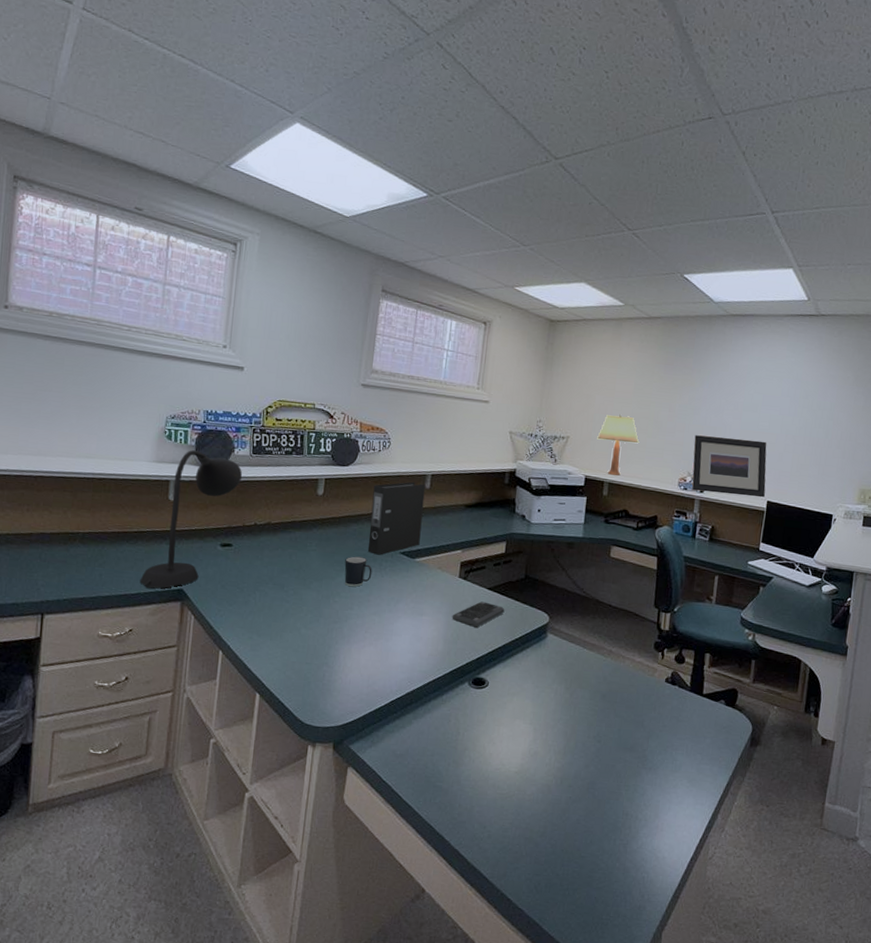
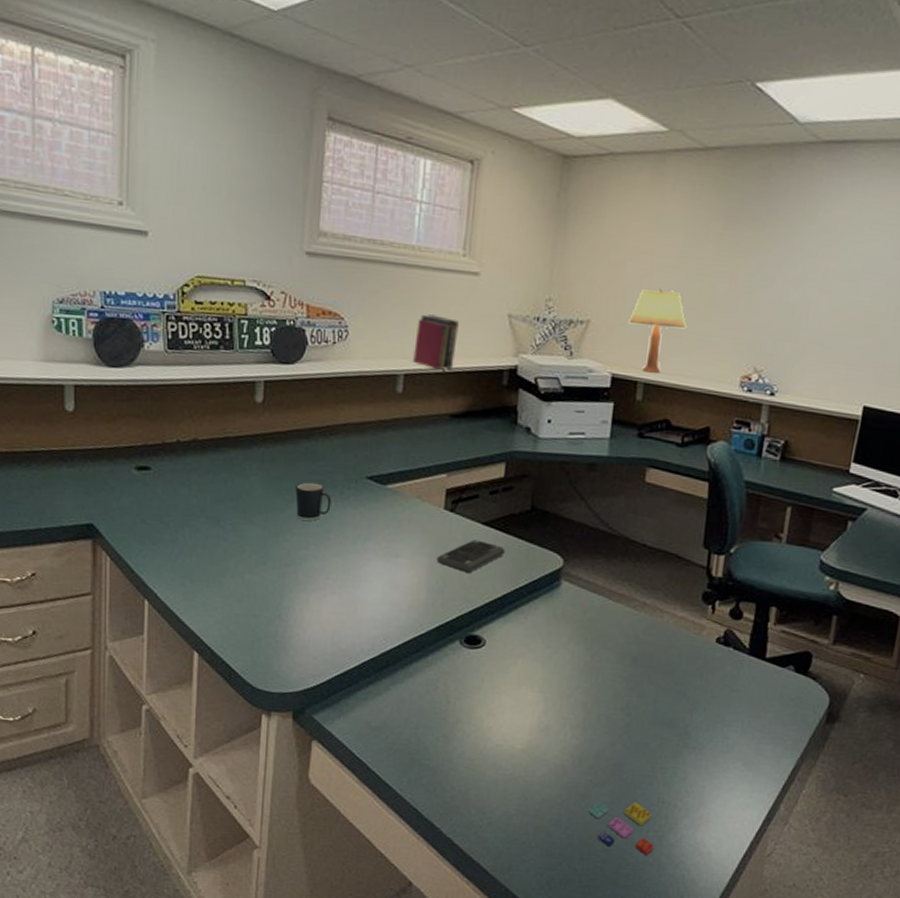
desk lamp: present [140,450,243,589] -> none [39,345,157,524]
binder: present [368,481,426,555] -> none [324,384,397,481]
books: none [438,430,473,471] -> present [413,314,459,370]
books: none [568,814,620,861] -> present [588,801,654,855]
picture frame: present [692,435,767,498] -> none [758,316,867,402]

